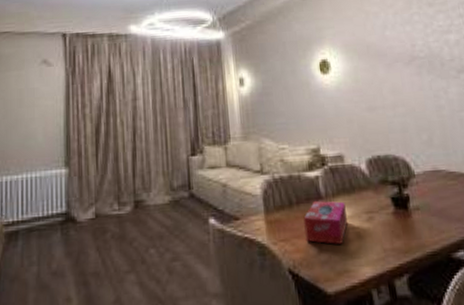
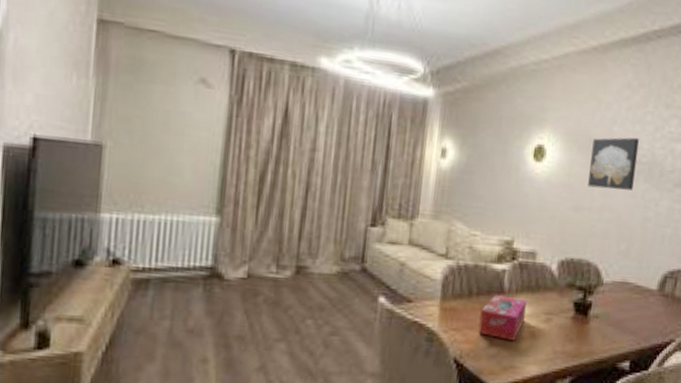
wall art: none [370,36,419,88] -> present [588,137,639,190]

